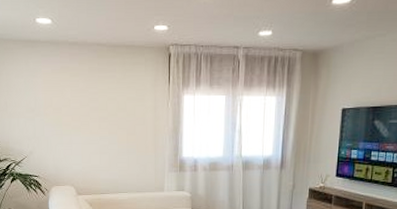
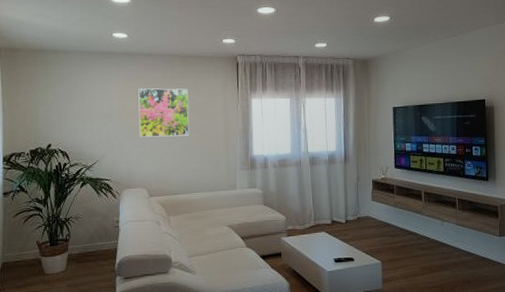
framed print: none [64,81,116,134] -> present [138,88,189,138]

